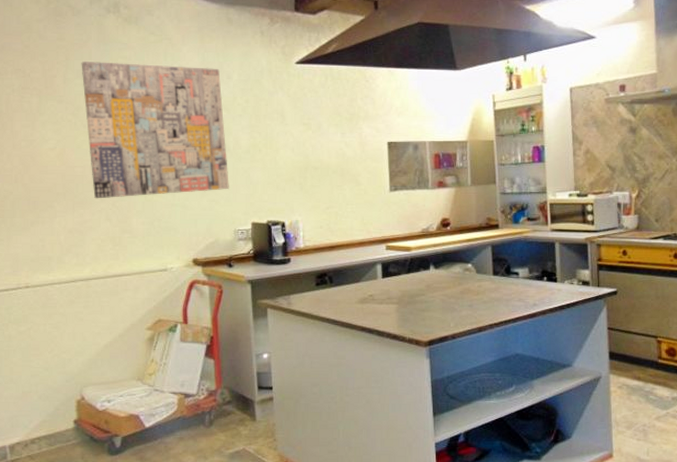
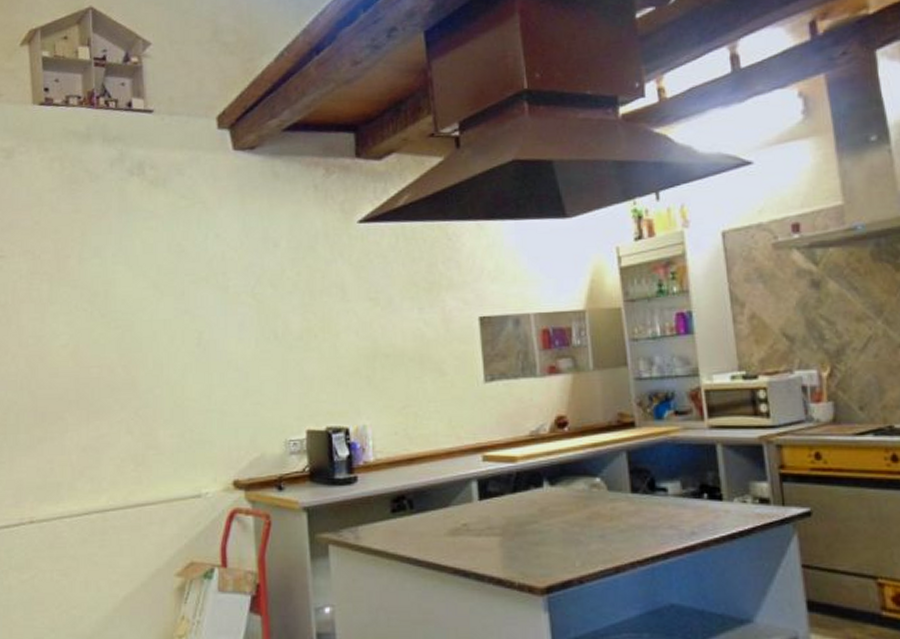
wall art: present [81,62,229,199] -> none [99,234,278,407]

